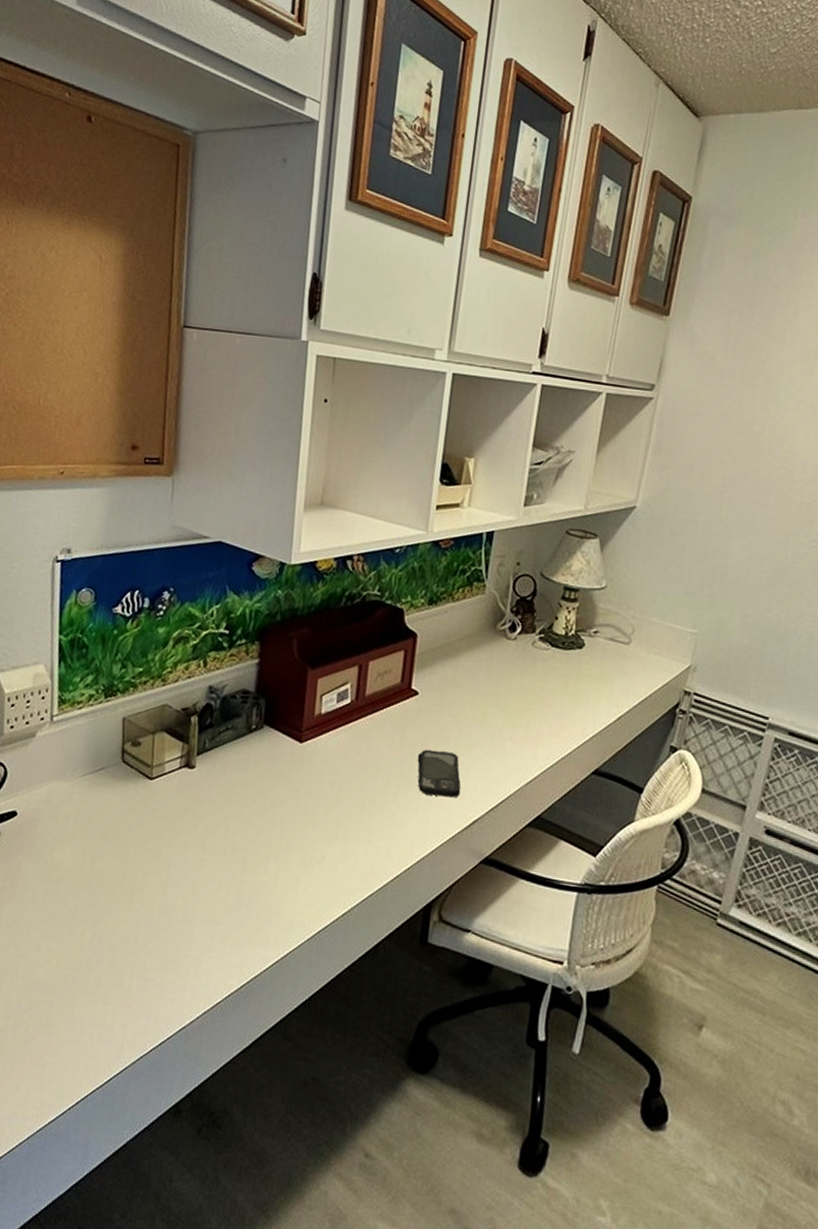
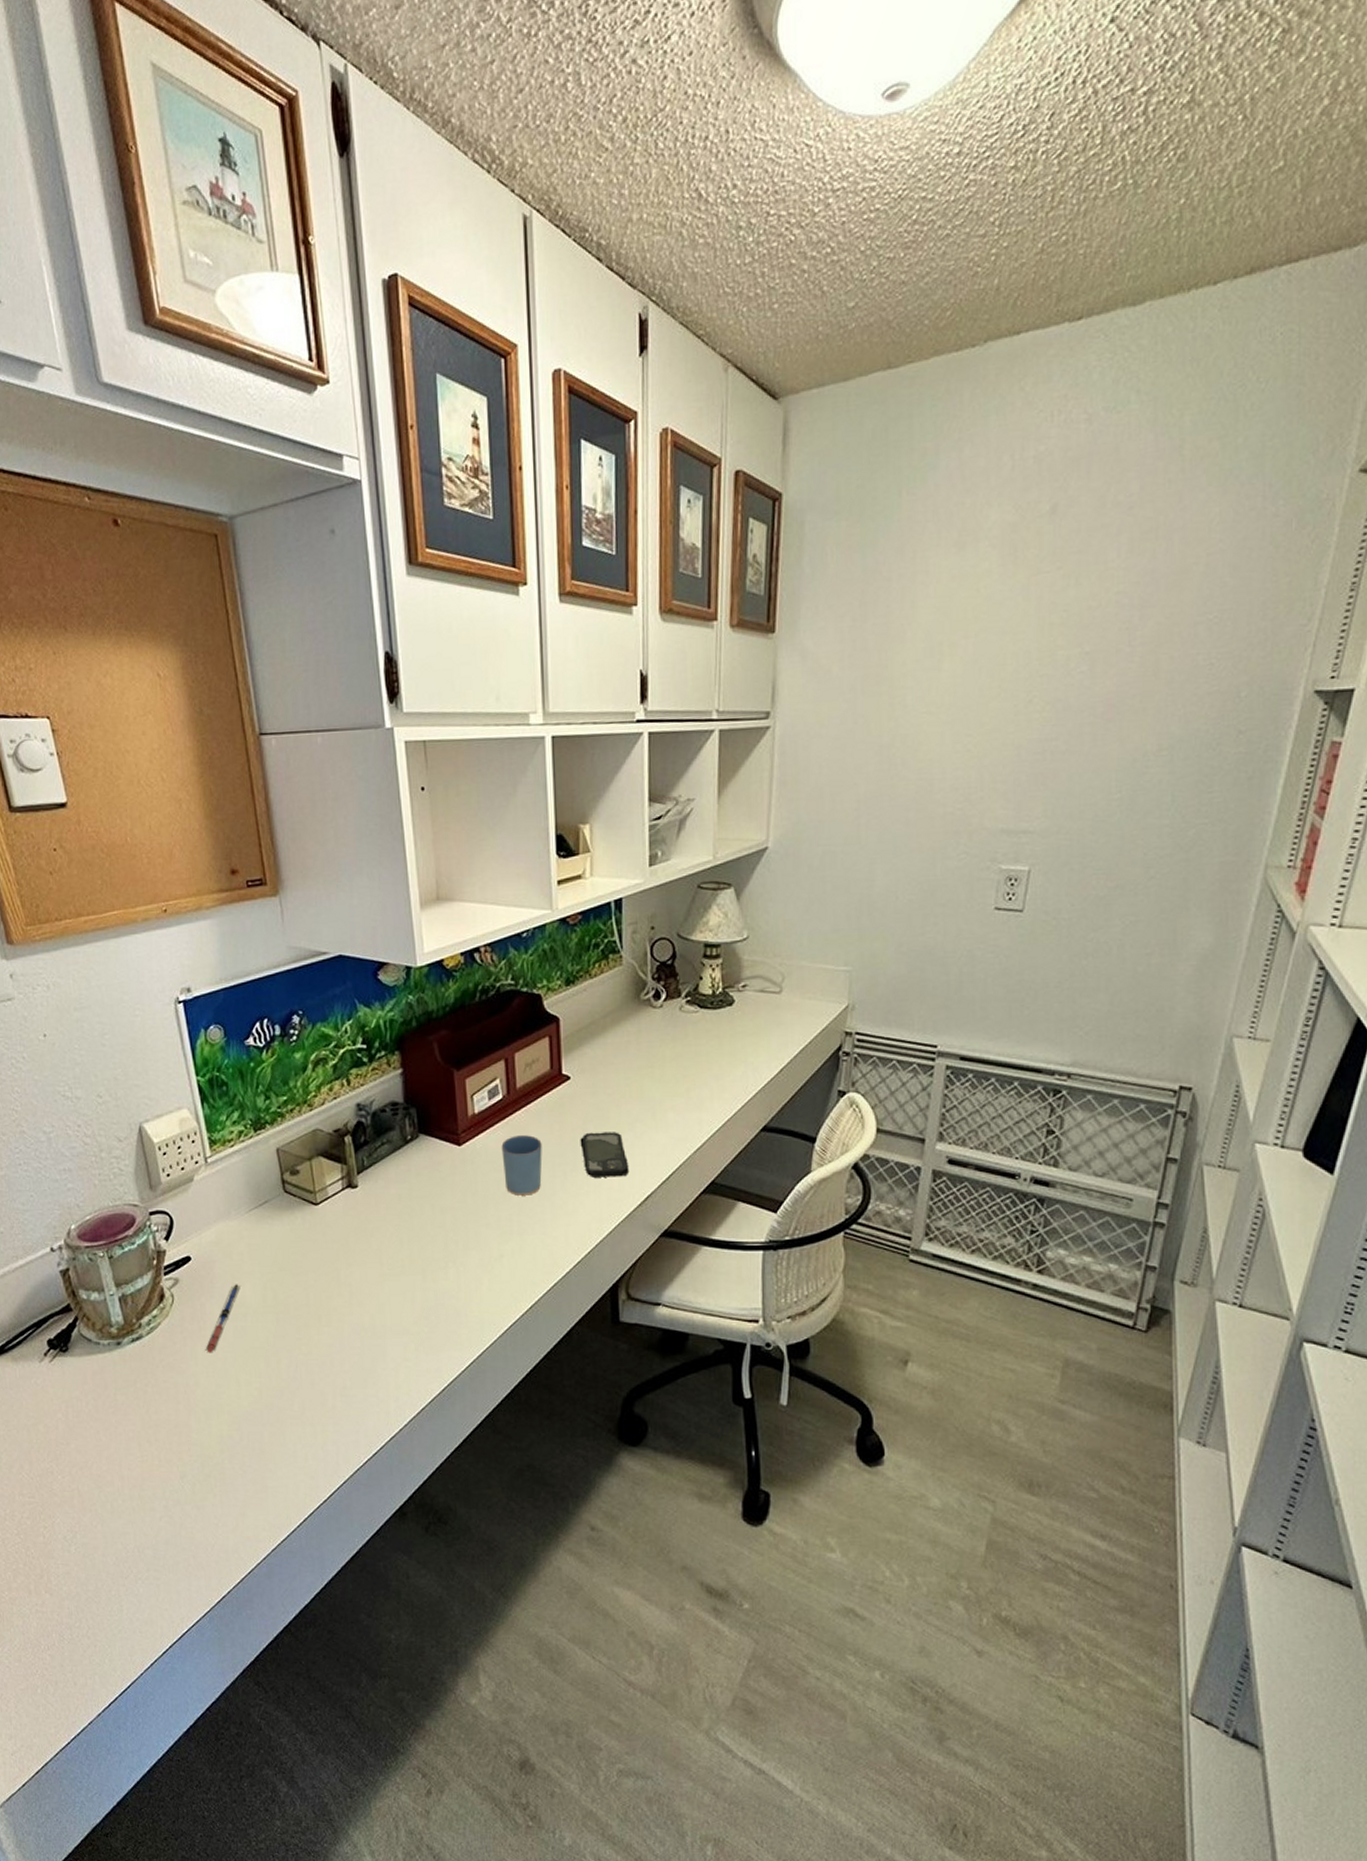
pen: none [12,846,61,914] -> present [205,1284,241,1353]
mug: none [339,741,381,802] -> present [501,1135,543,1196]

